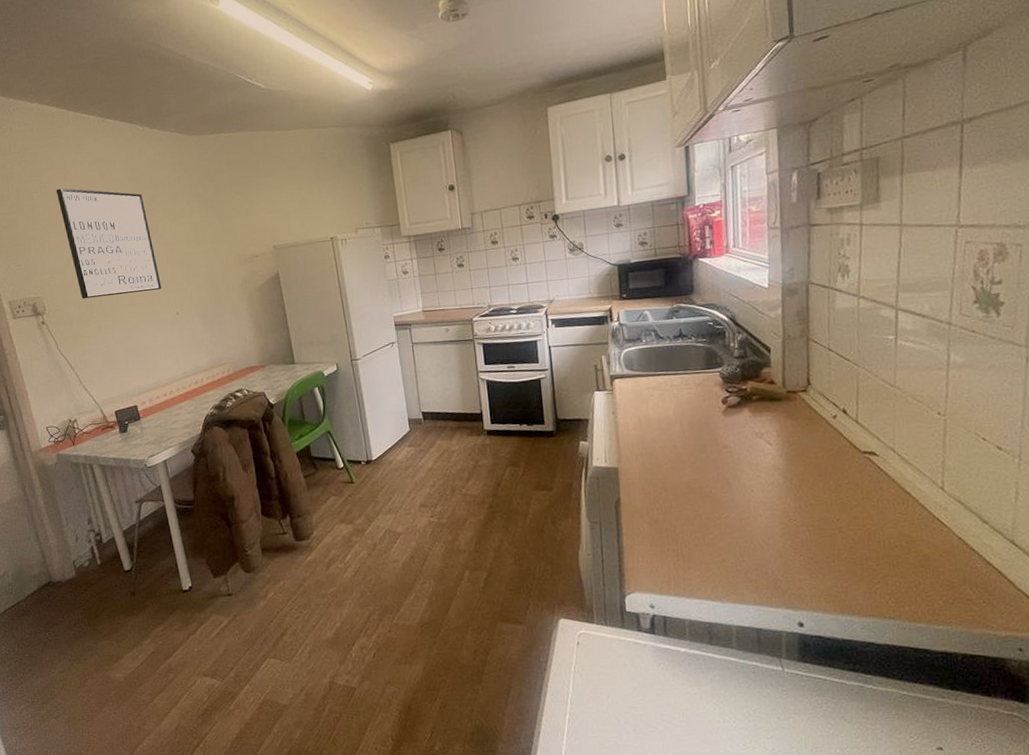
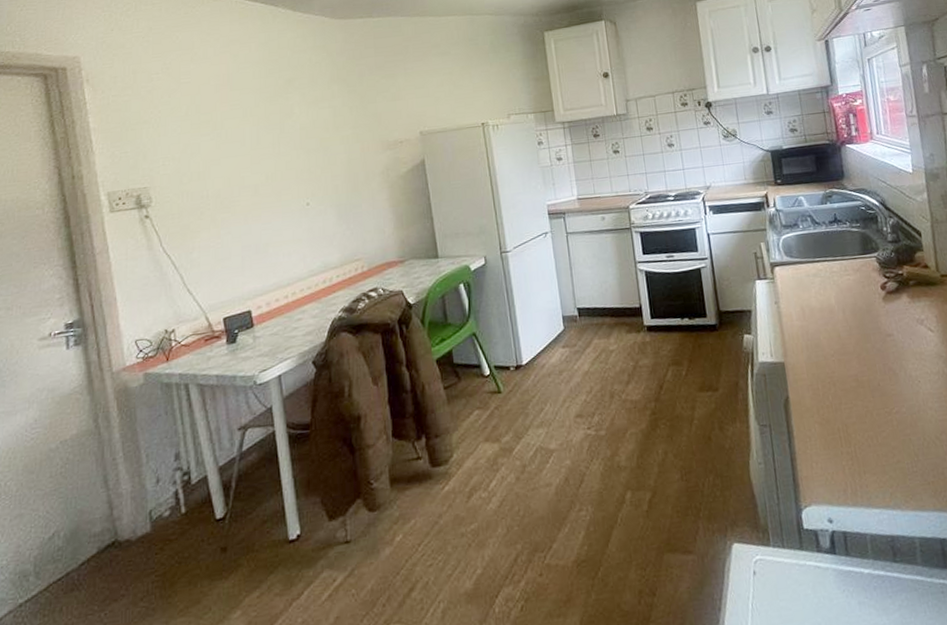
wall art: present [56,188,162,299] -> none [180,69,292,190]

